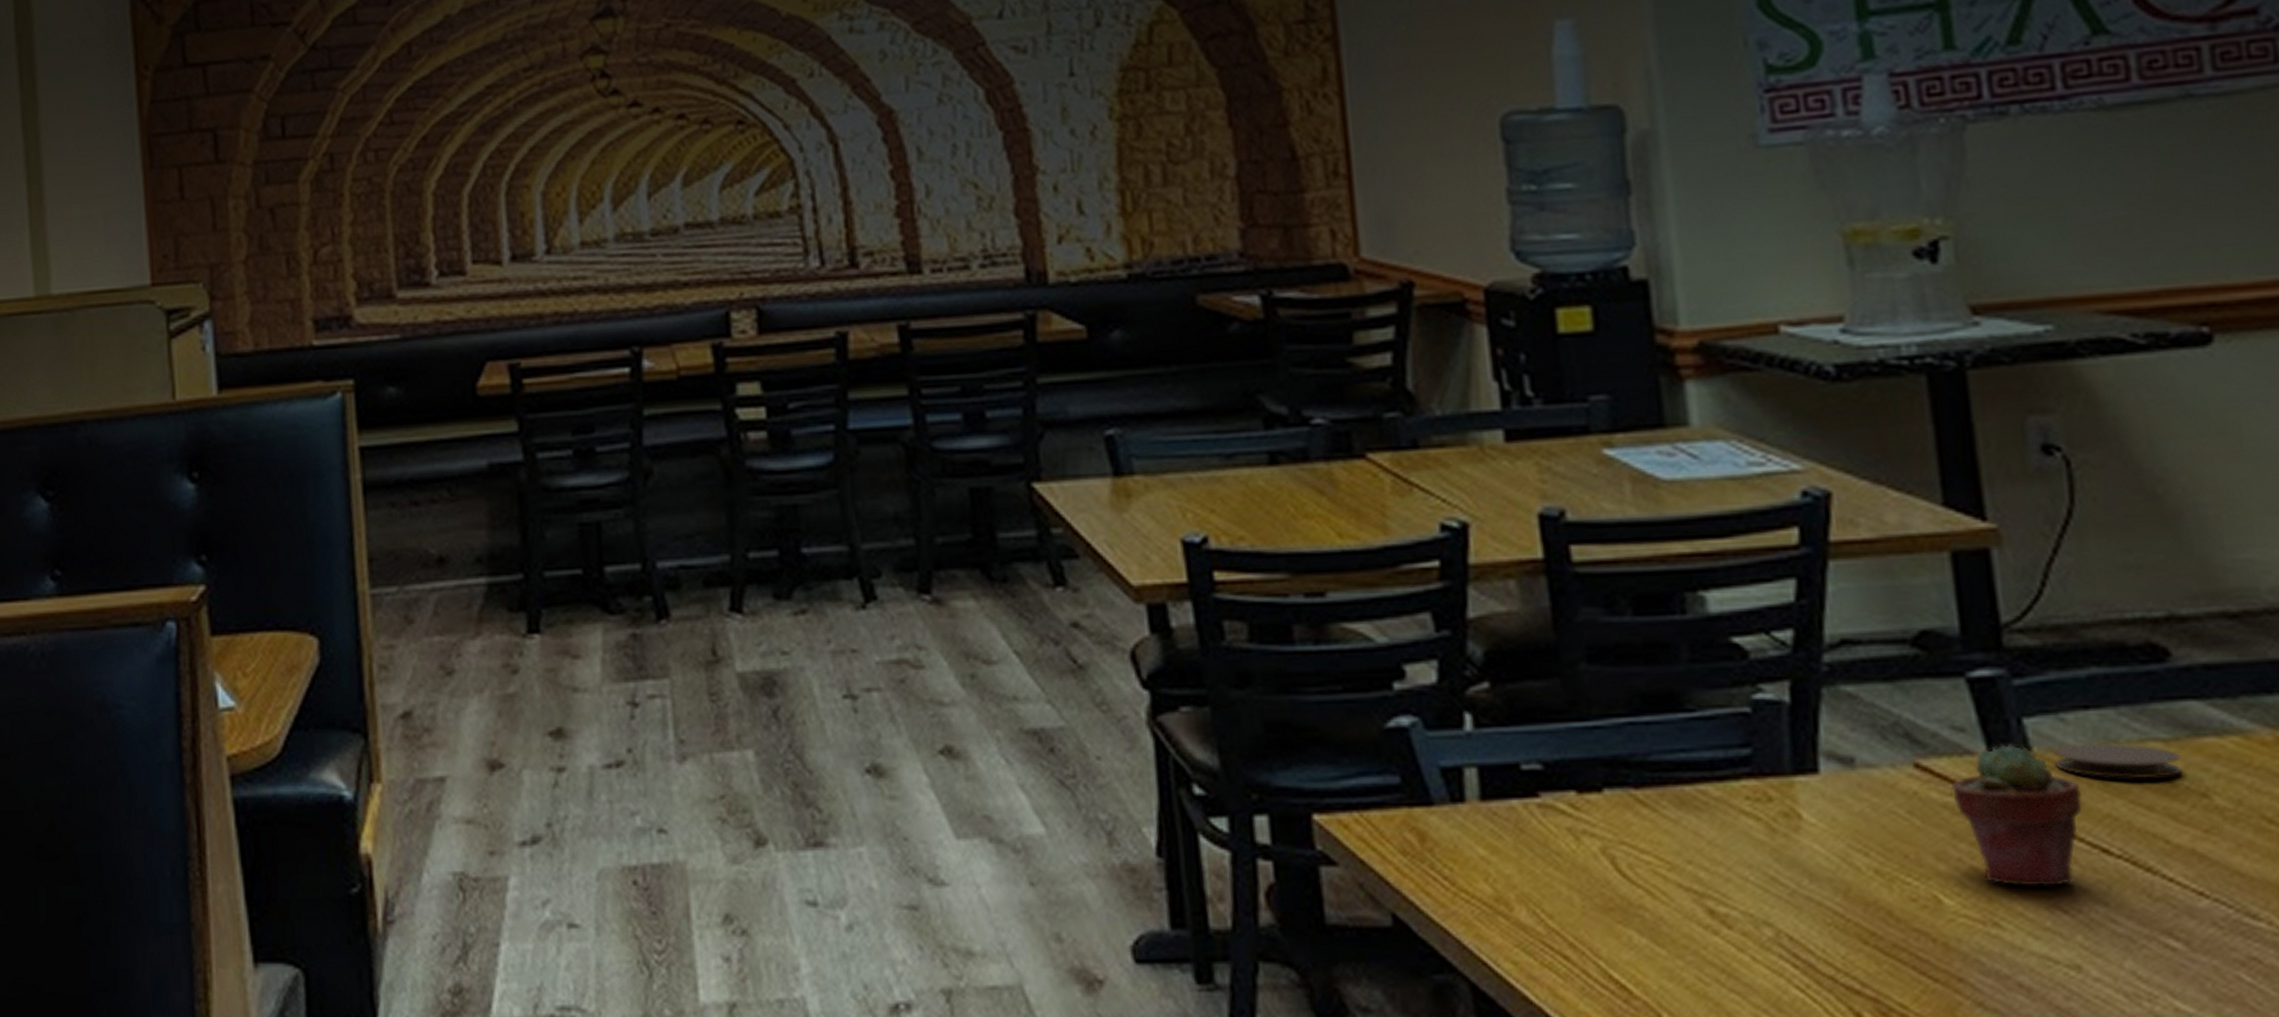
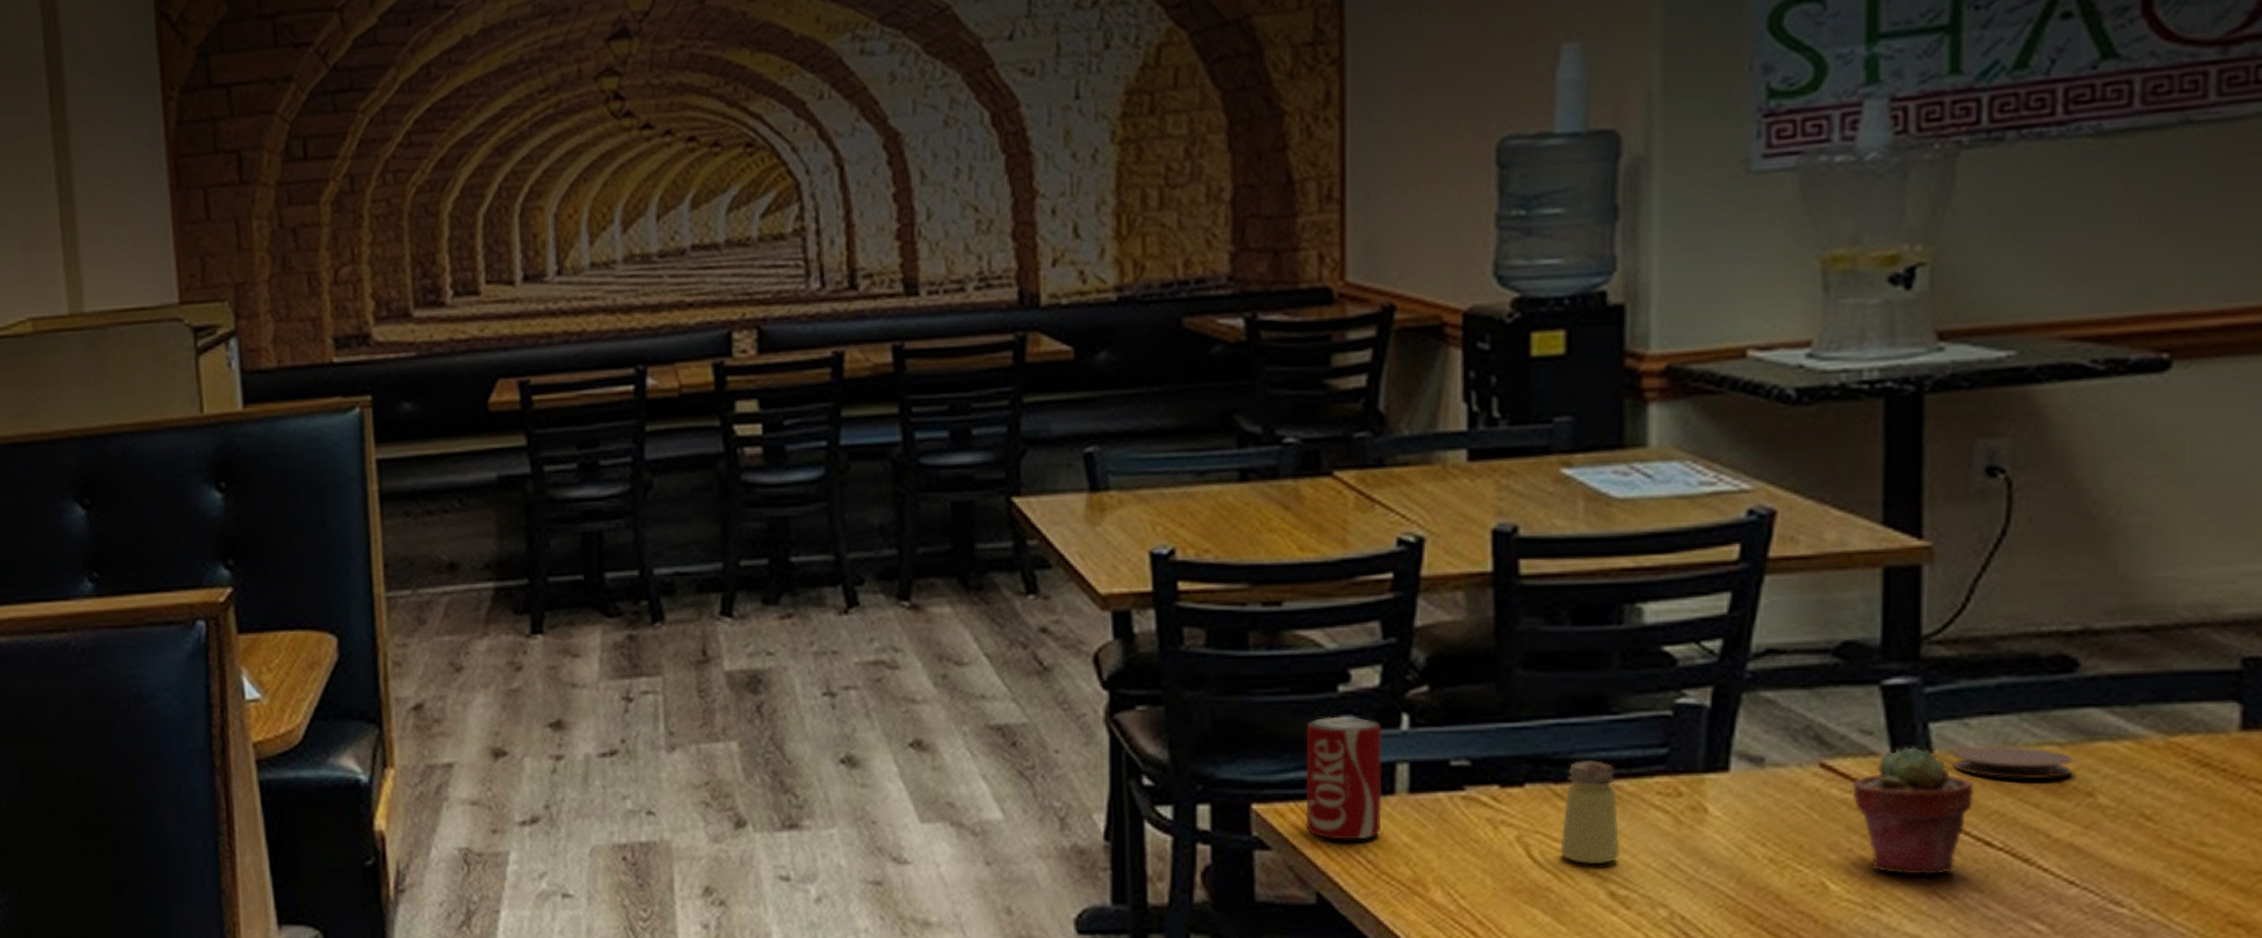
beverage can: none [1364,717,1454,854] -> present [1305,716,1382,840]
saltshaker: none [1647,763,1714,879] -> present [1560,760,1620,865]

